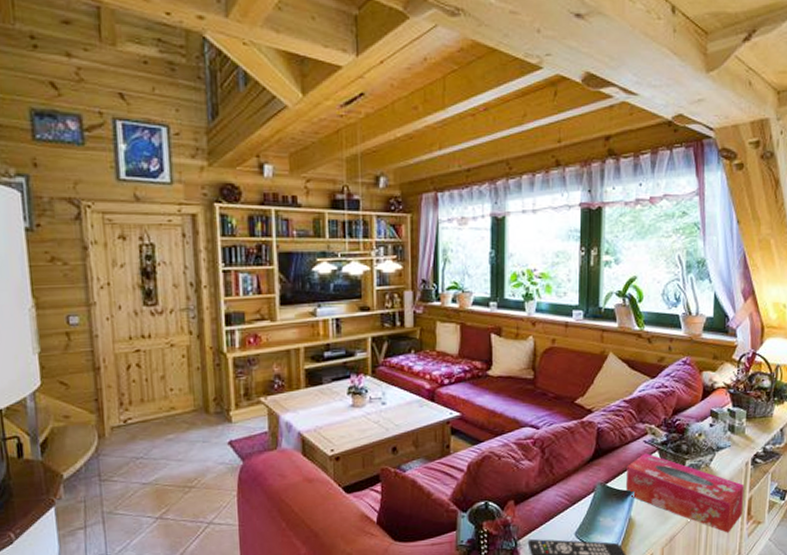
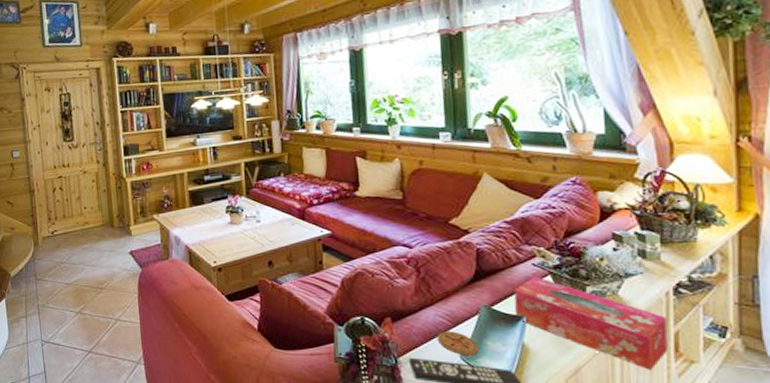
coaster: none [556,510,592,533] -> present [438,331,479,355]

